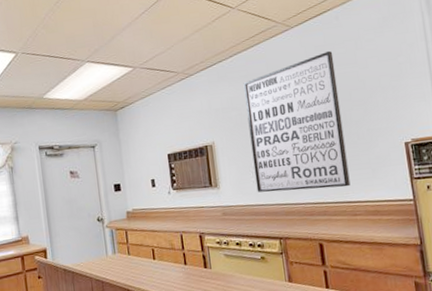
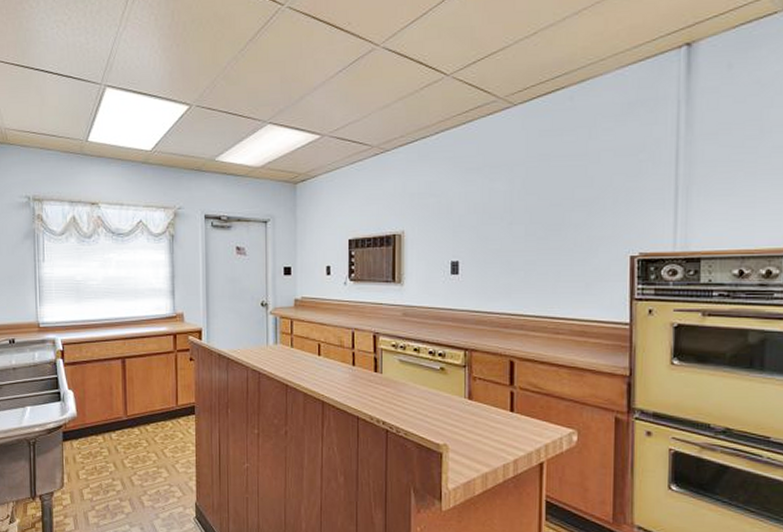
wall art: present [243,50,351,193] -> none [446,137,560,300]

